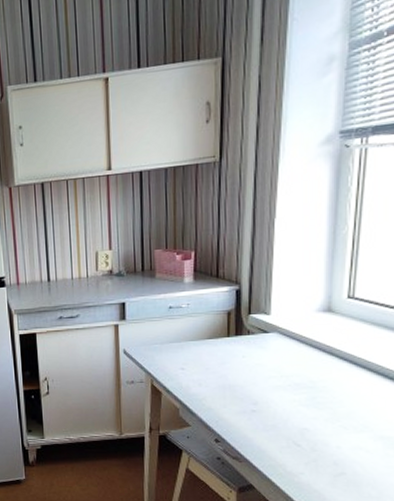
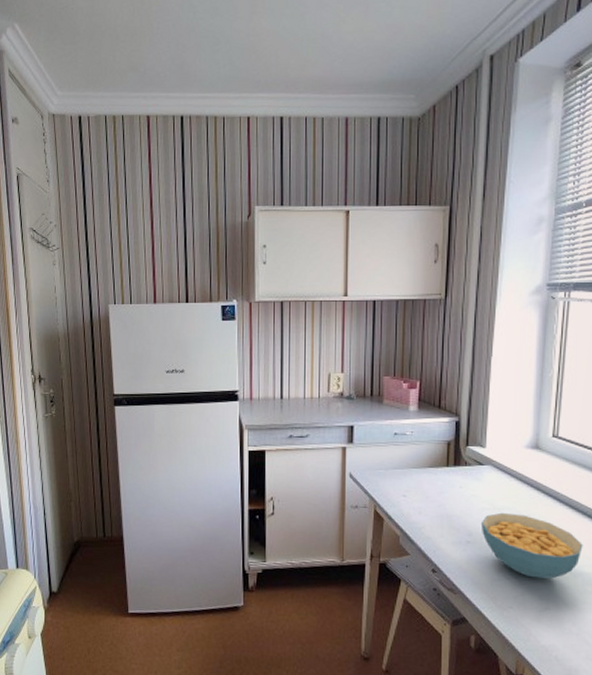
cereal bowl: none [266,380,384,444] -> present [480,512,583,579]

